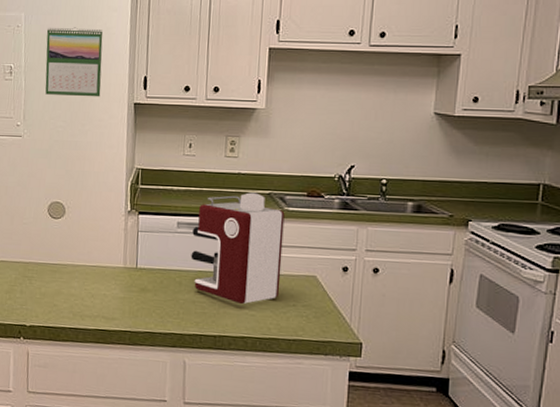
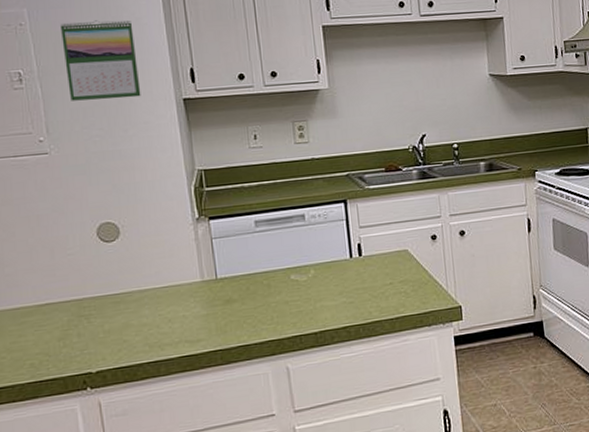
coffee maker: present [191,192,285,305] -> none [273,176,375,295]

